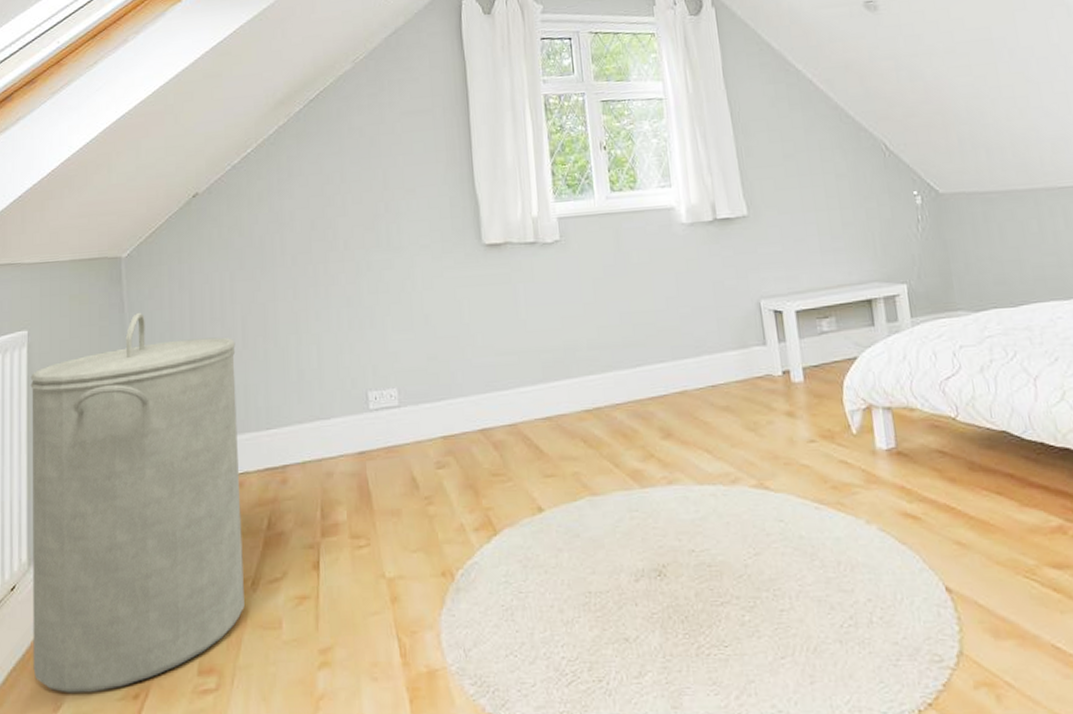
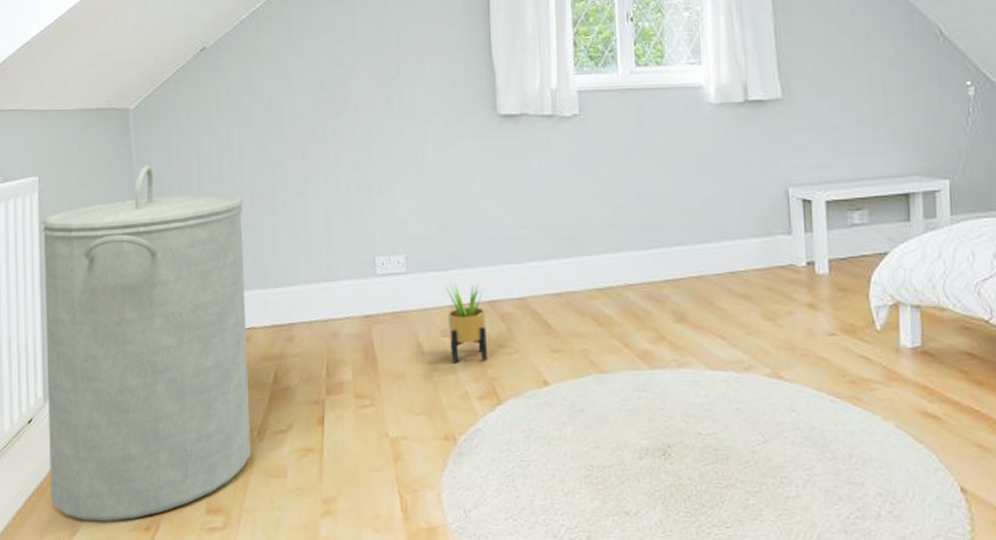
potted plant: none [438,413,482,496] -> present [445,282,487,364]

